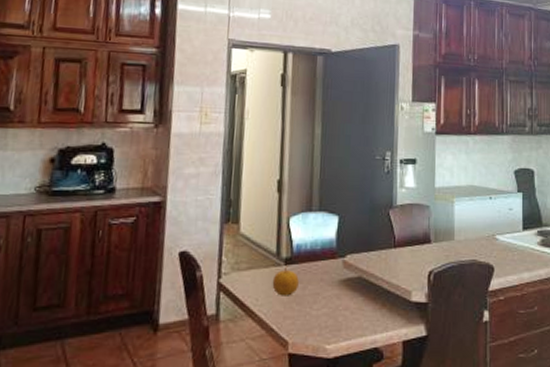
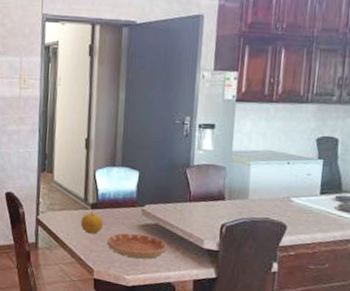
saucer: none [303,291,372,321] -> present [106,233,167,259]

